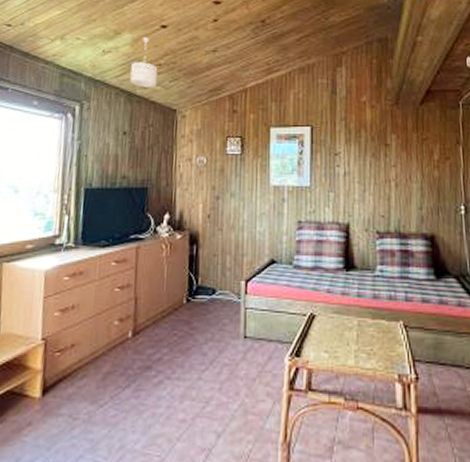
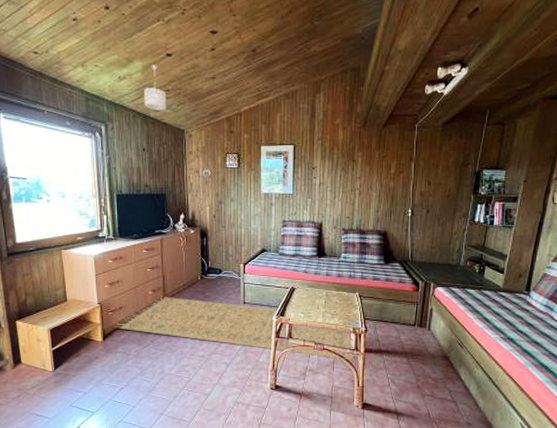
rug: none [56,329,412,426] -> present [111,297,361,360]

